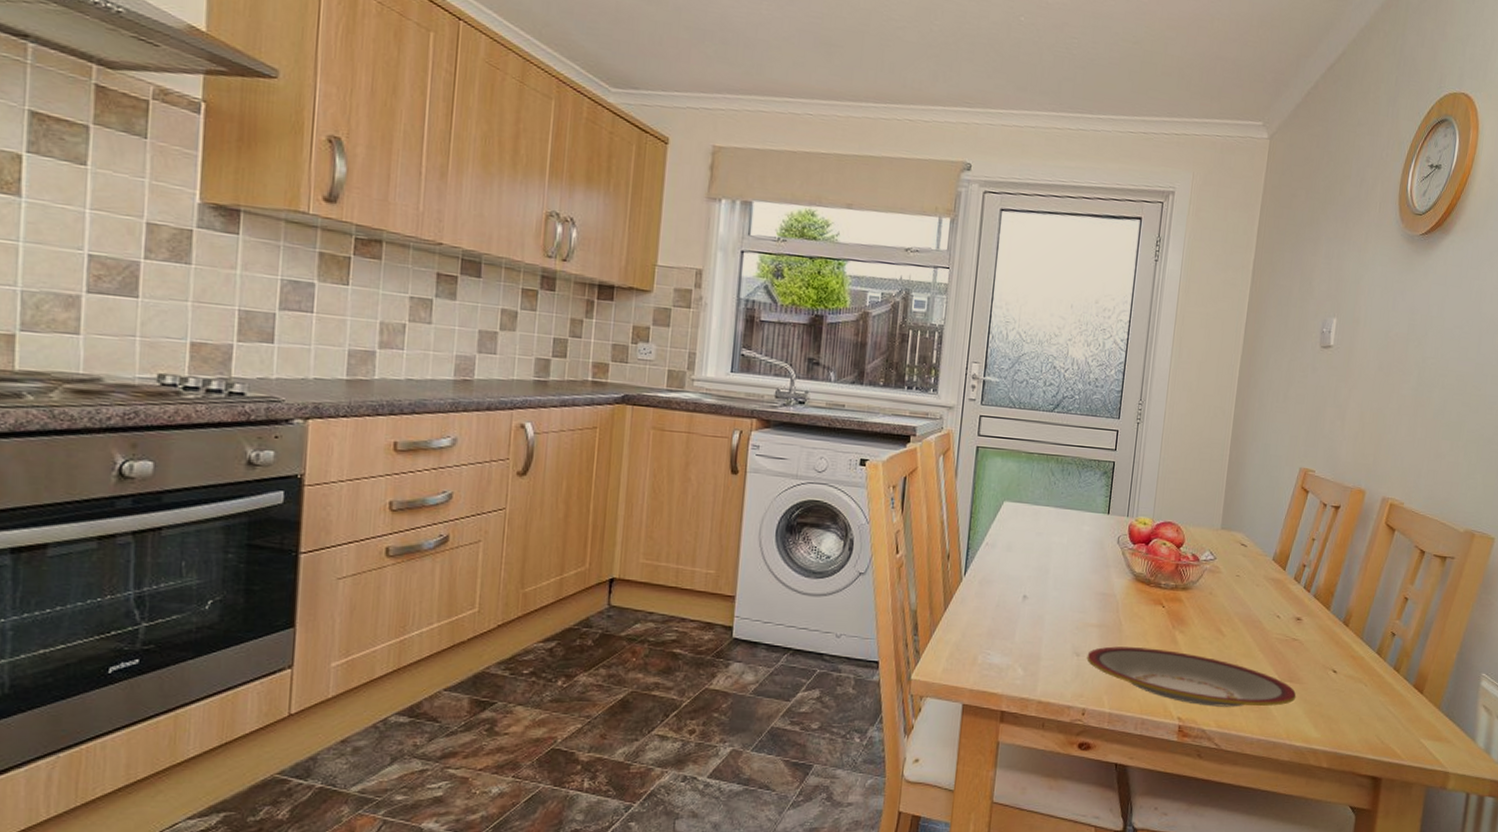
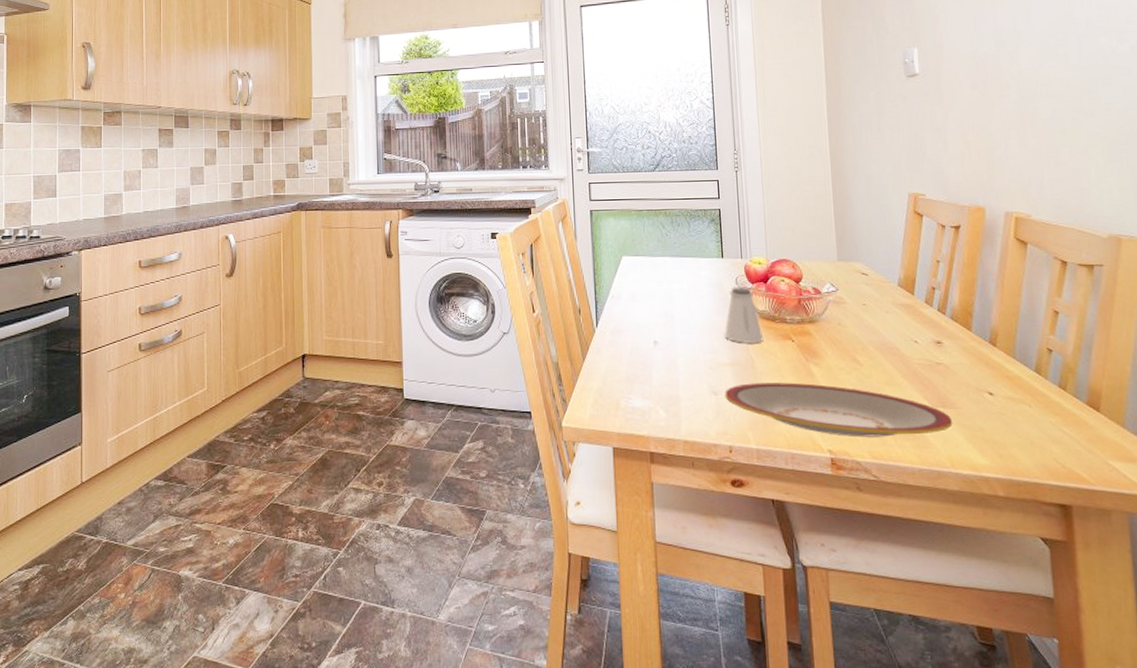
saltshaker: none [1097,546,1136,607] -> present [725,287,764,344]

